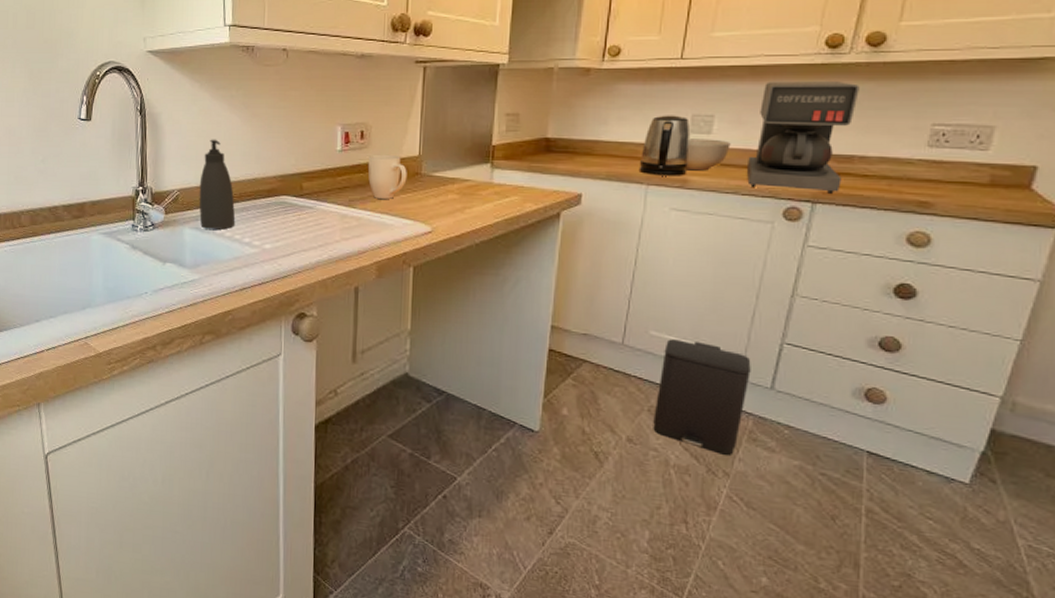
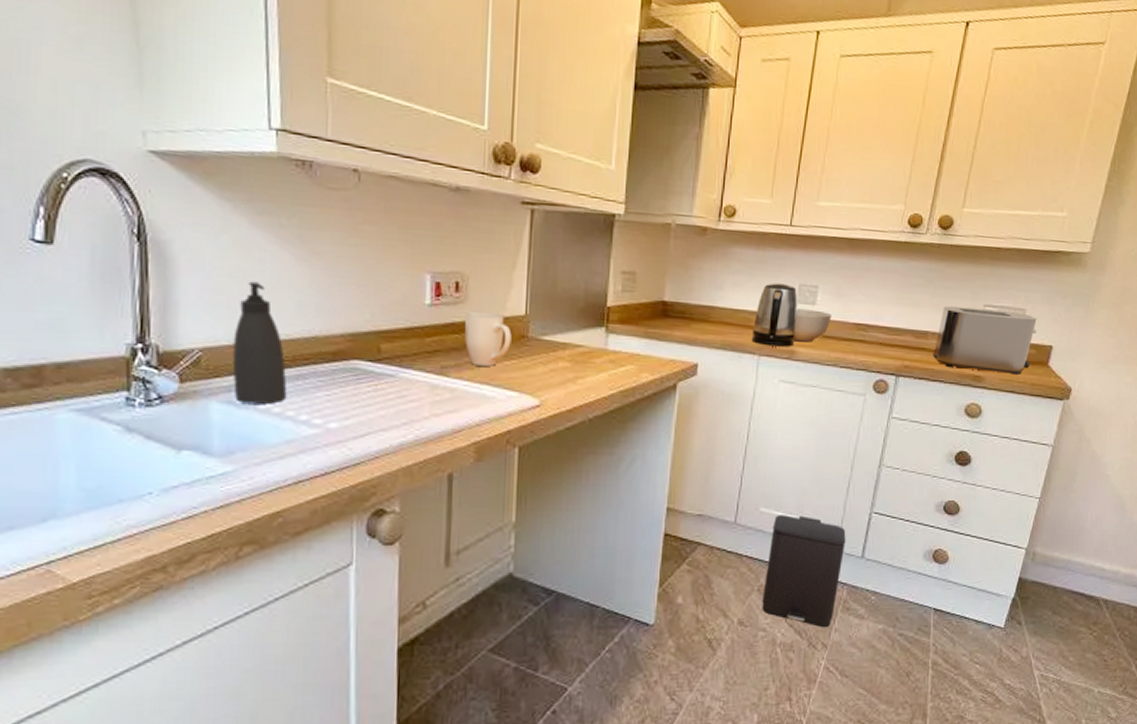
coffee maker: present [746,82,860,195] -> none [844,255,933,369]
toaster: none [861,128,1012,201] -> present [933,306,1037,376]

